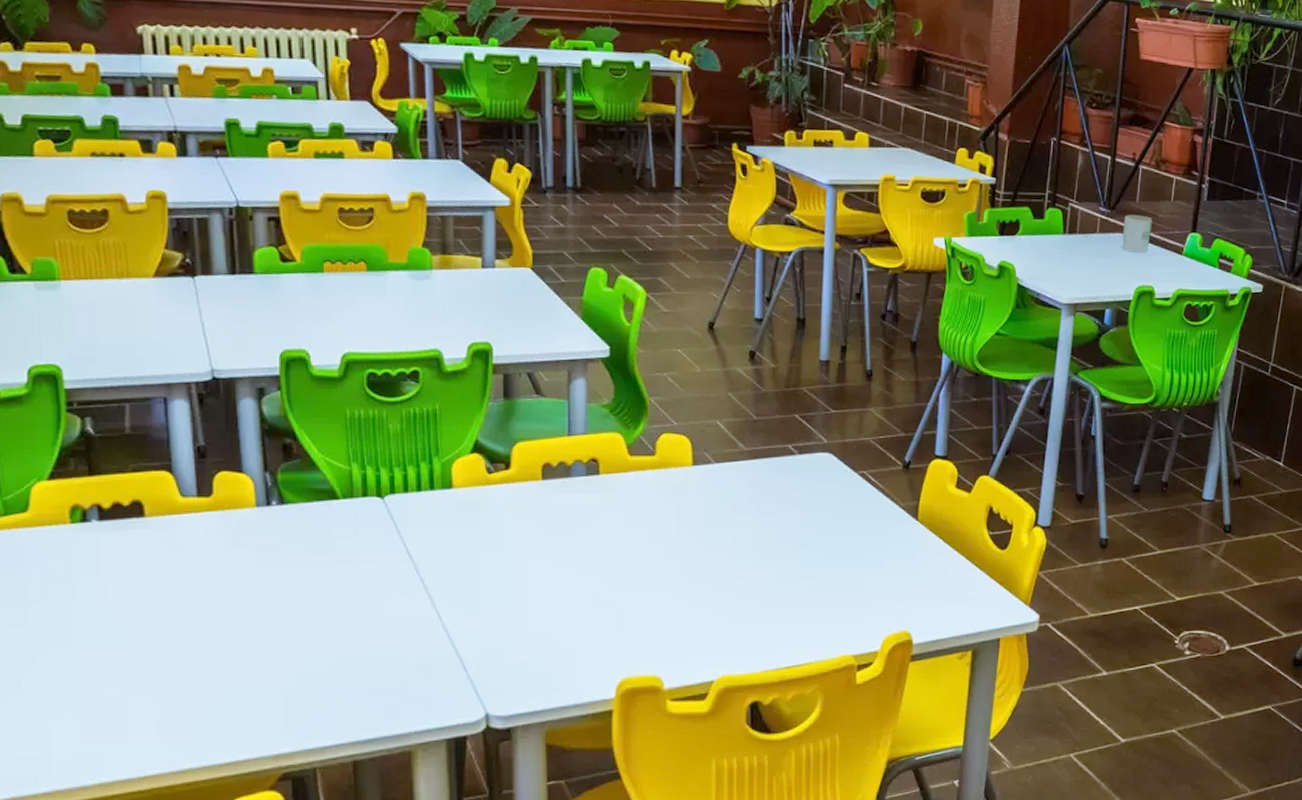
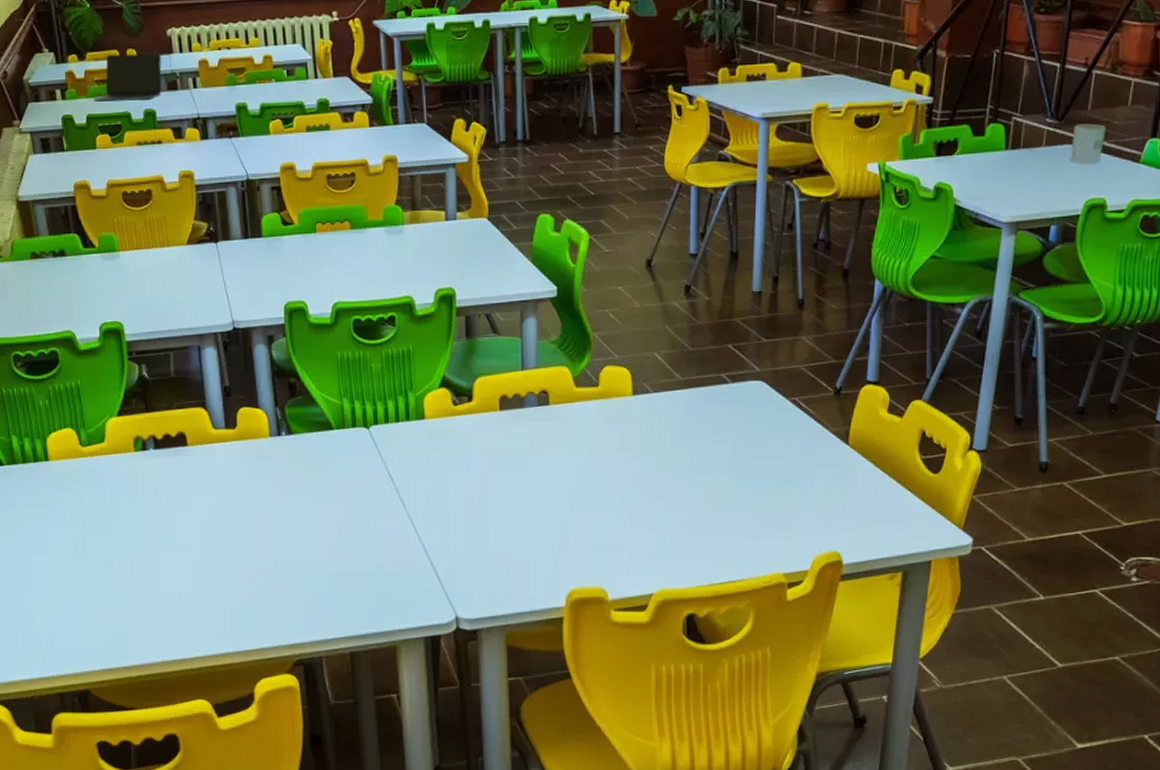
laptop: none [33,47,128,105] -> present [94,53,162,102]

